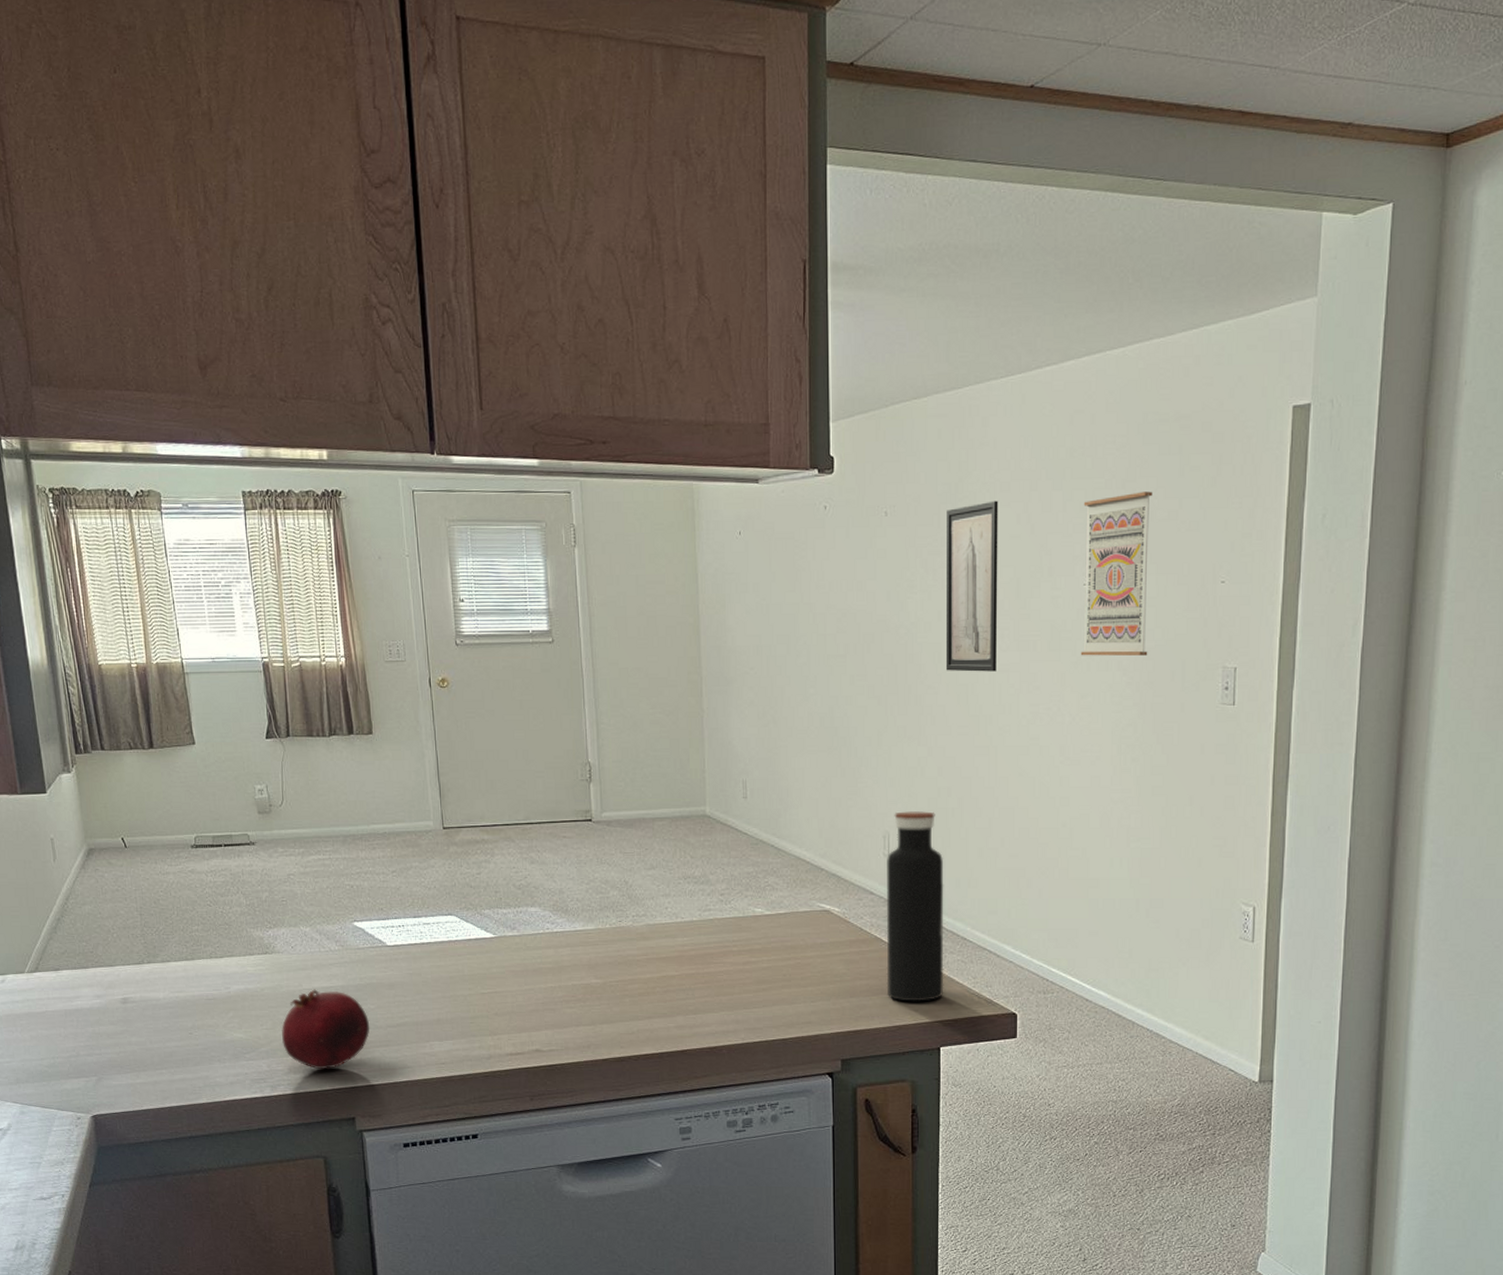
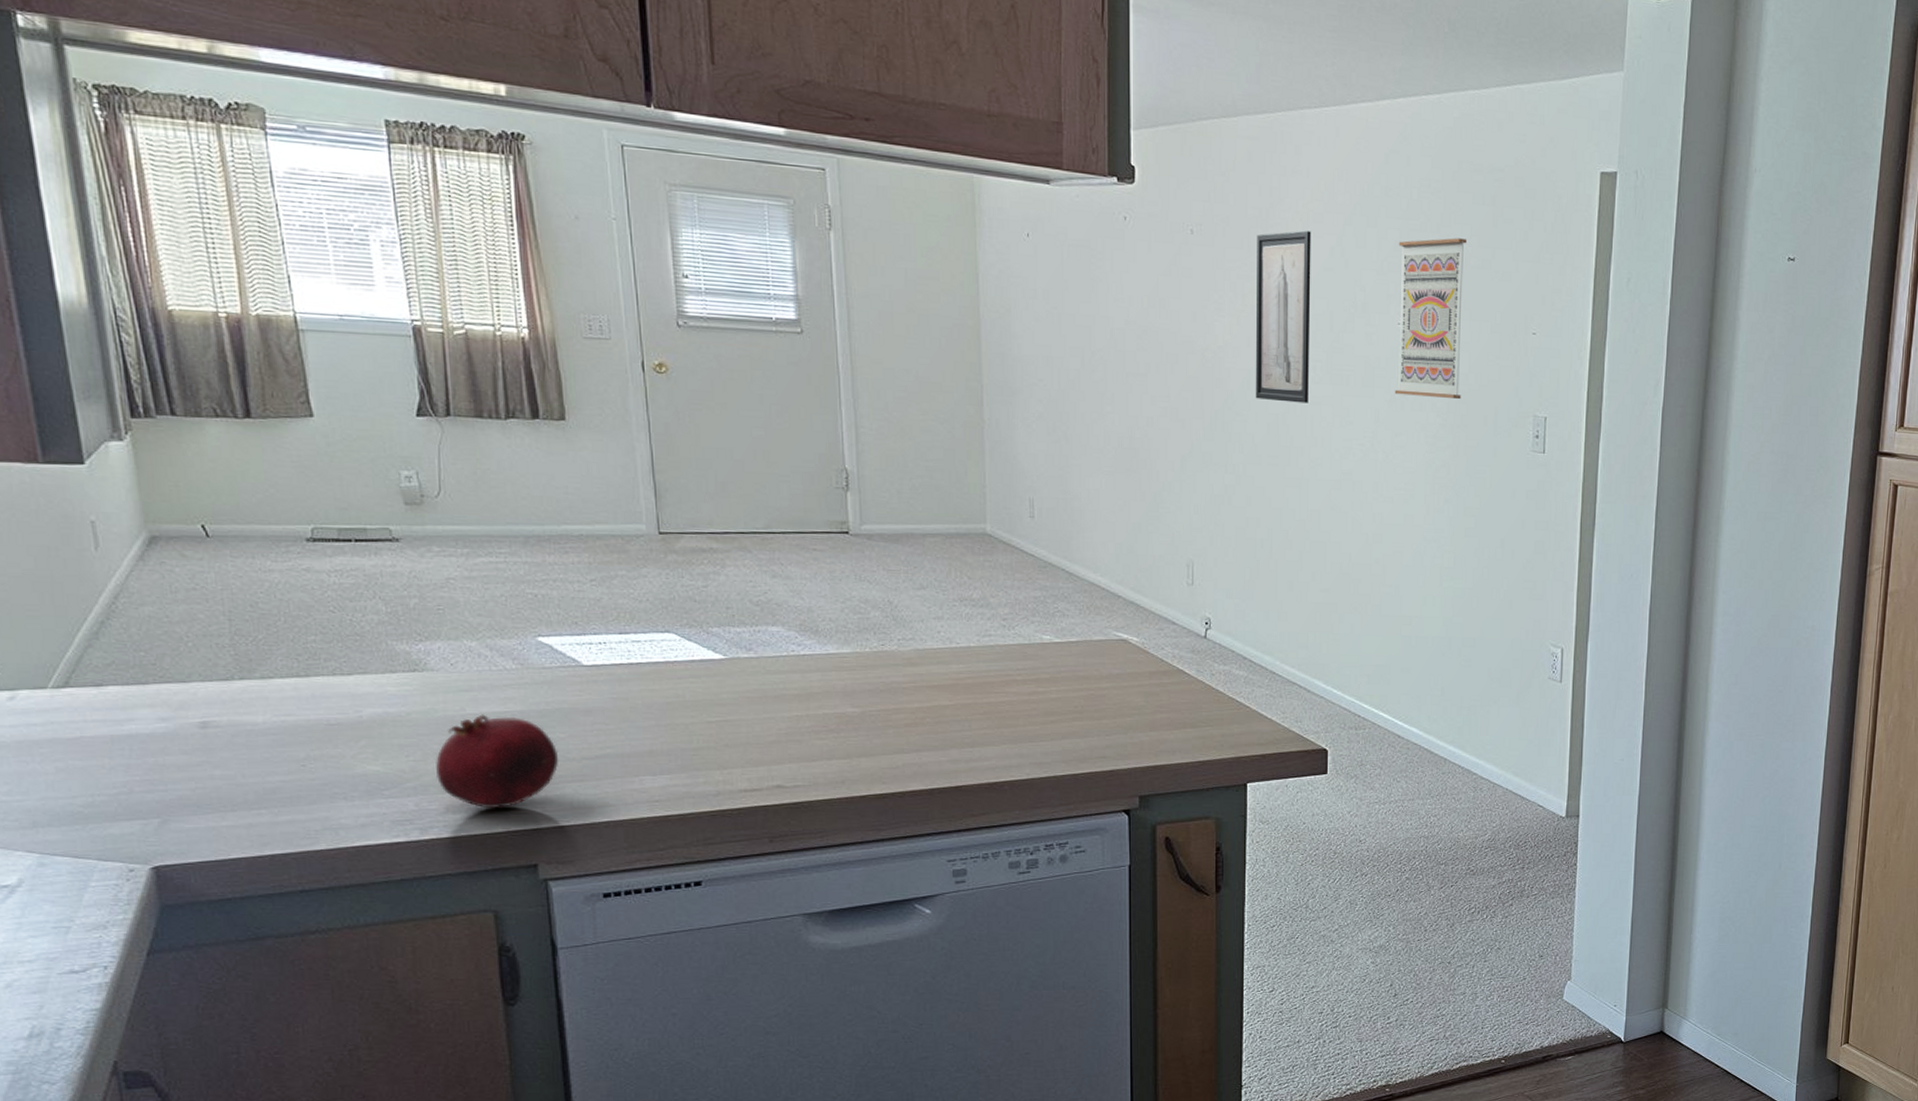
water bottle: present [886,811,944,1002] -> none [1189,540,1252,737]

